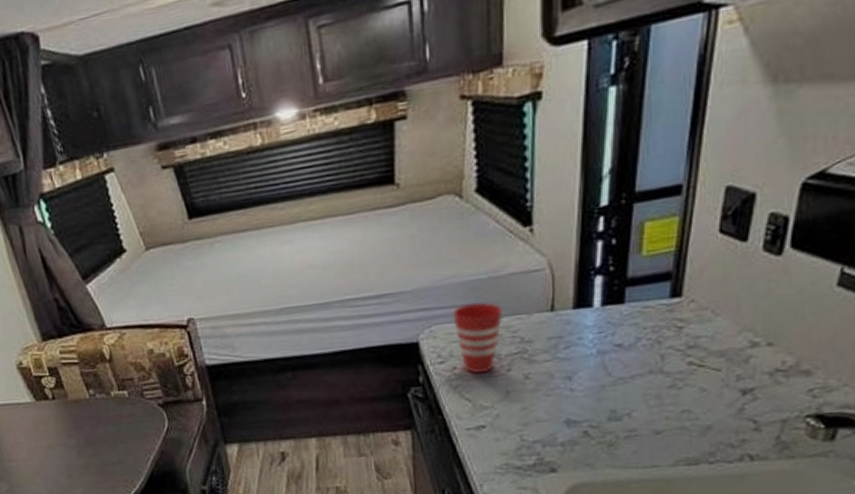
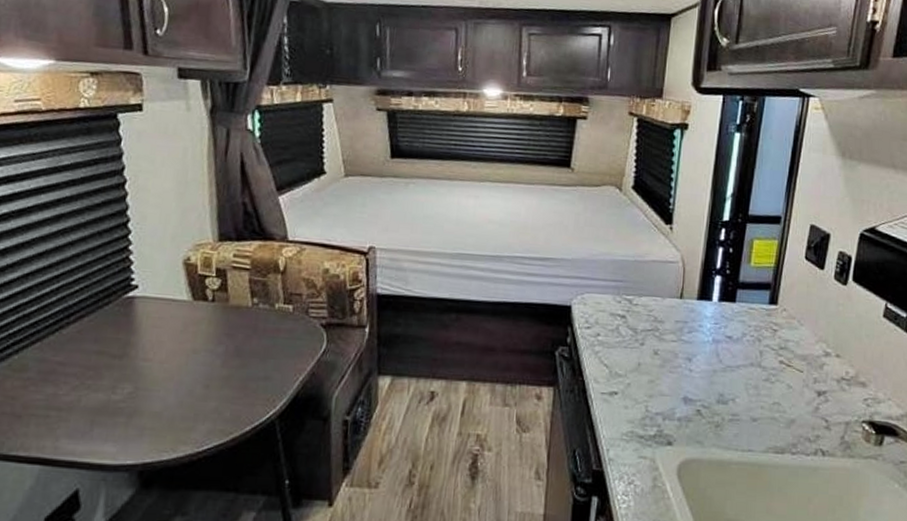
cup: present [453,301,502,374] -> none [602,279,642,344]

